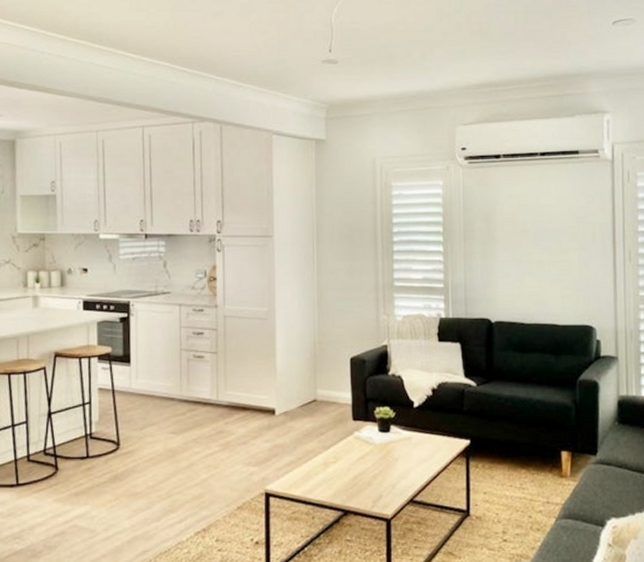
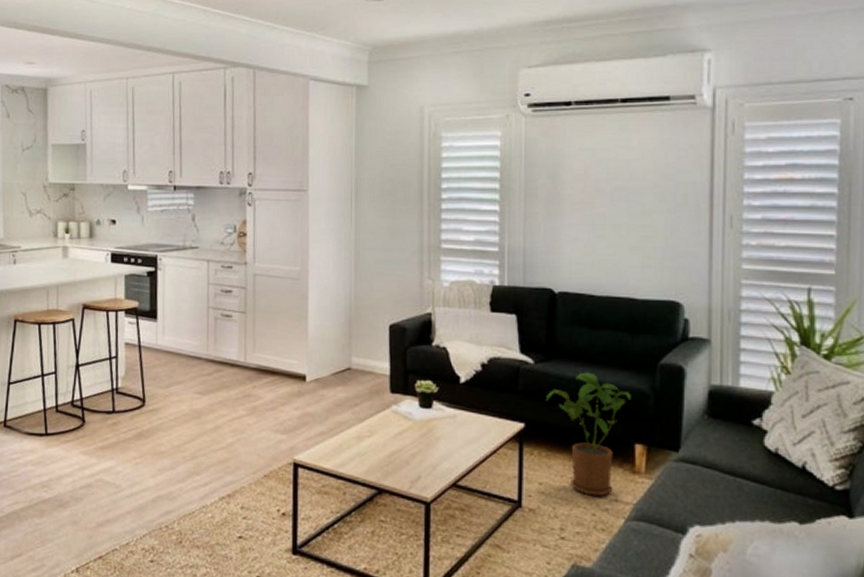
house plant: none [487,391,557,500] -> present [545,372,631,497]

